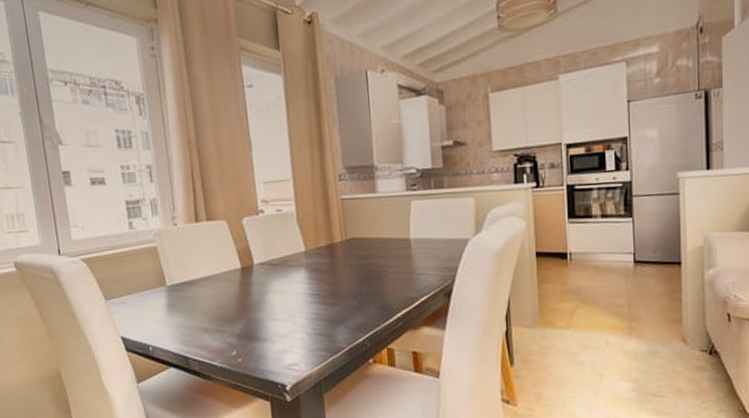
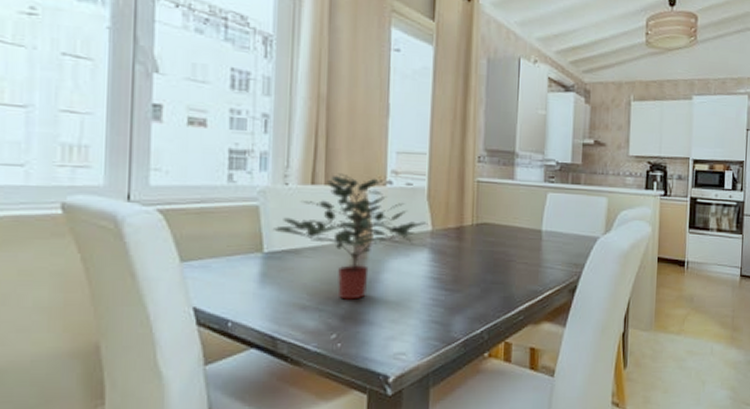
potted plant: none [170,209,301,321] -> present [272,173,428,300]

